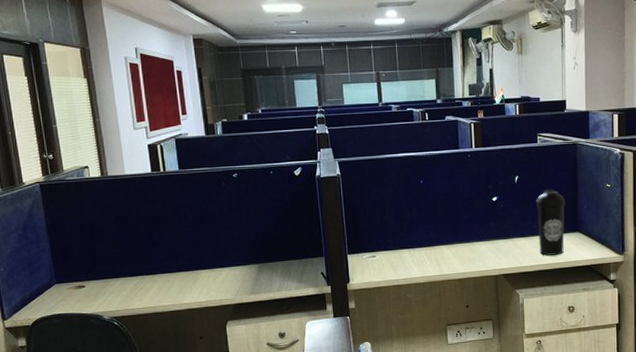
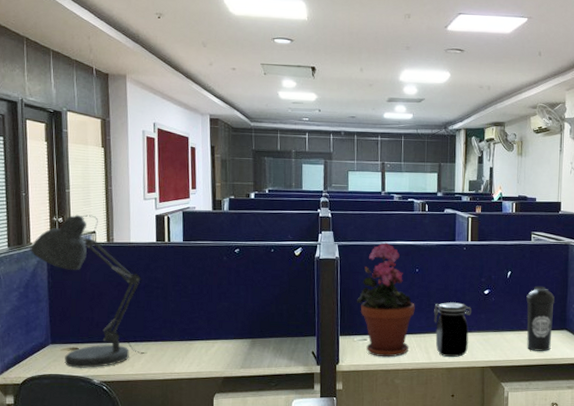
desk lamp: none [23,149,155,306] -> present [30,214,148,368]
potted plant: none [361,156,423,273] -> present [356,242,415,358]
jar: none [441,212,480,268] -> present [433,302,471,357]

